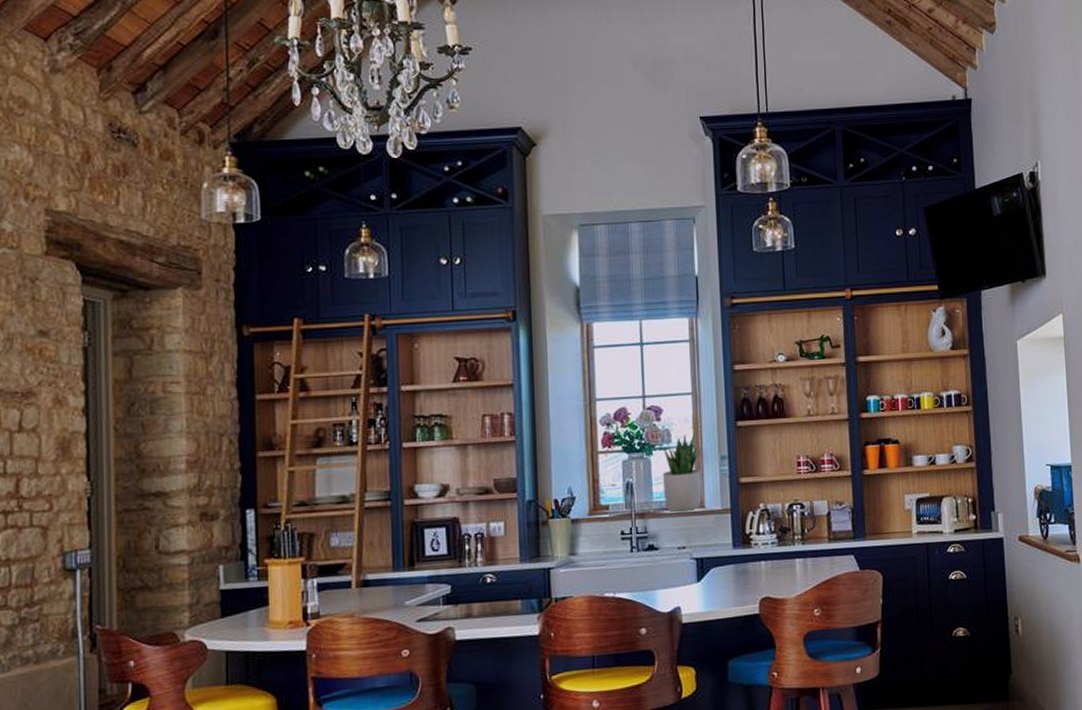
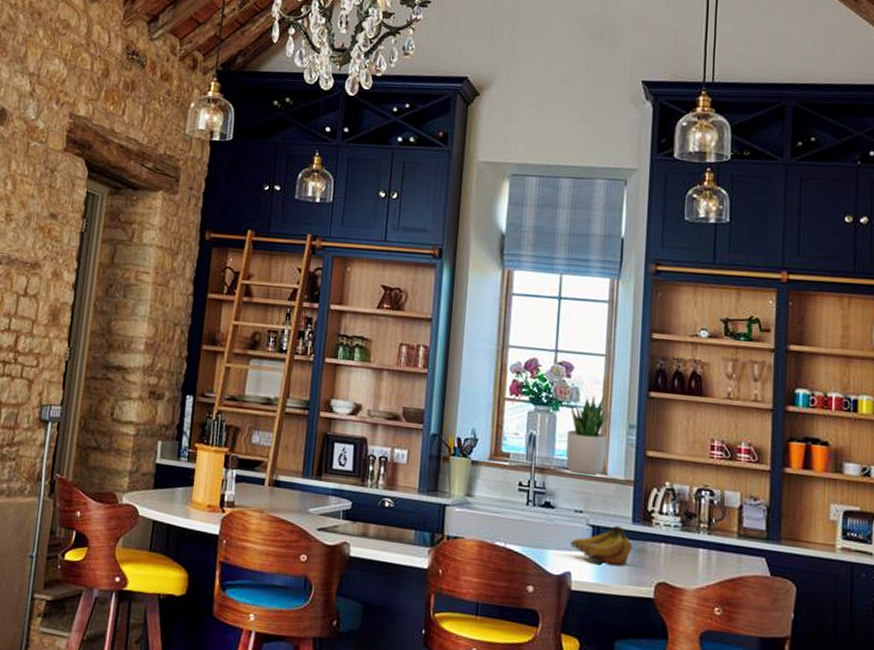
fruit: none [676,554,736,594] -> present [570,526,633,568]

